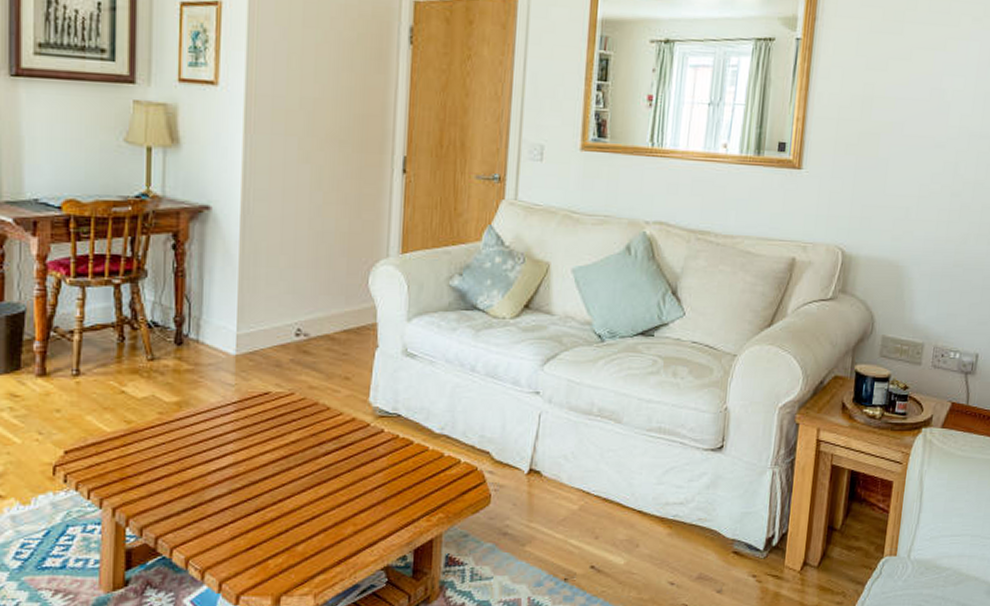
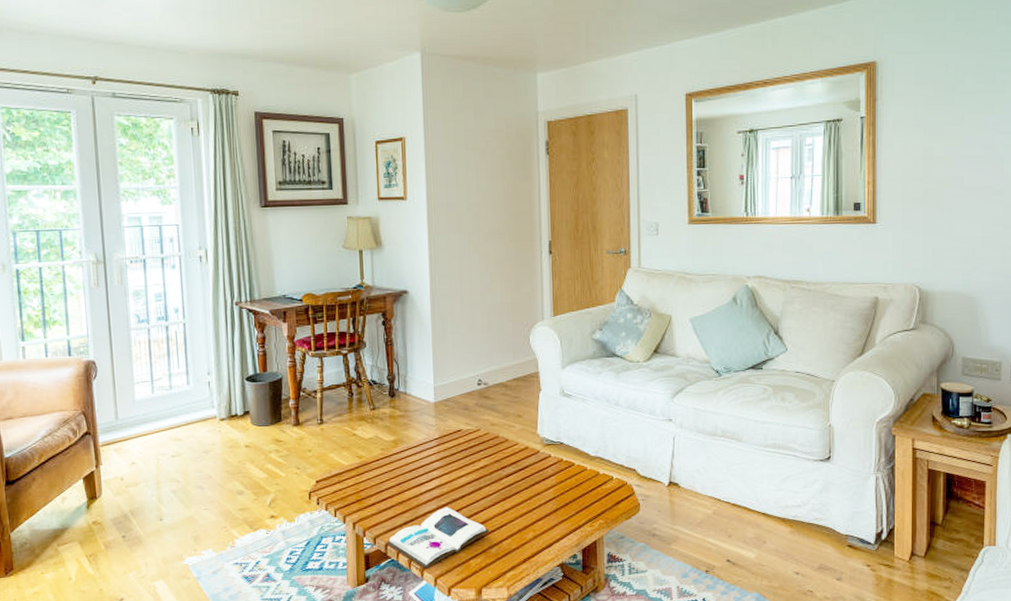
book: none [158,491,296,570] -> present [387,507,489,569]

